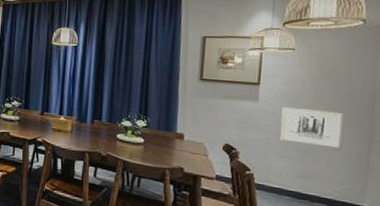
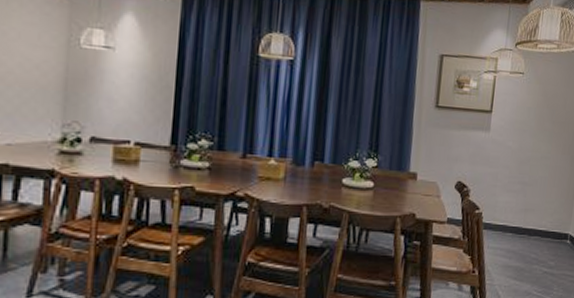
wall art: present [279,107,344,150] -> none [506,137,559,179]

